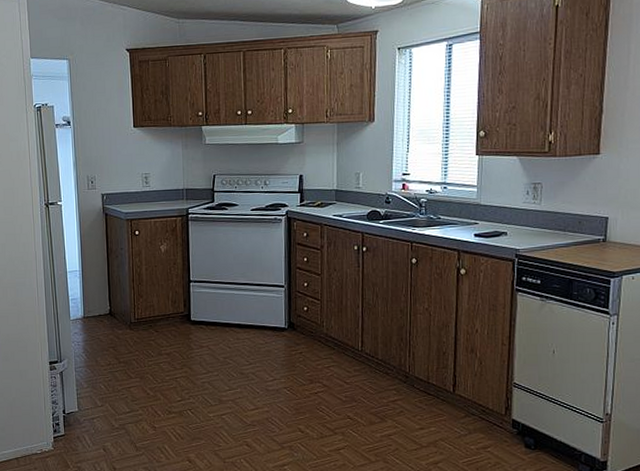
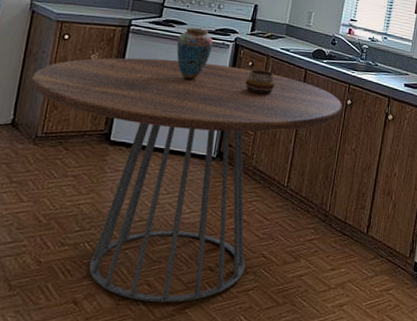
dining table: none [117,239,408,461] -> present [31,57,343,303]
vase: none [232,207,267,258] -> present [176,27,214,80]
decorative bowl: none [303,239,334,263] -> present [245,69,276,94]

